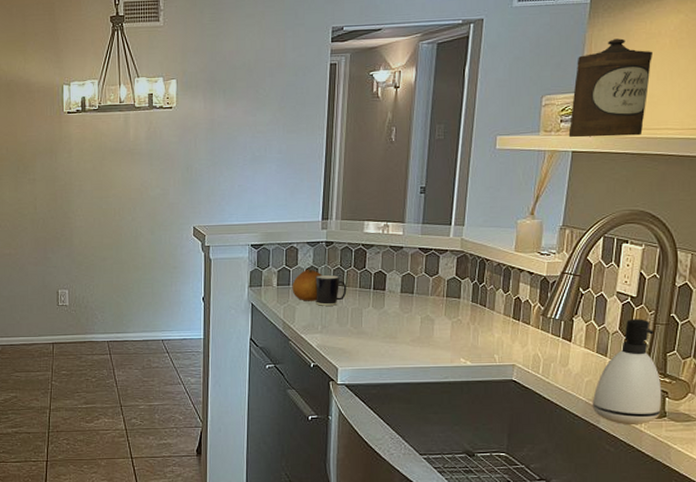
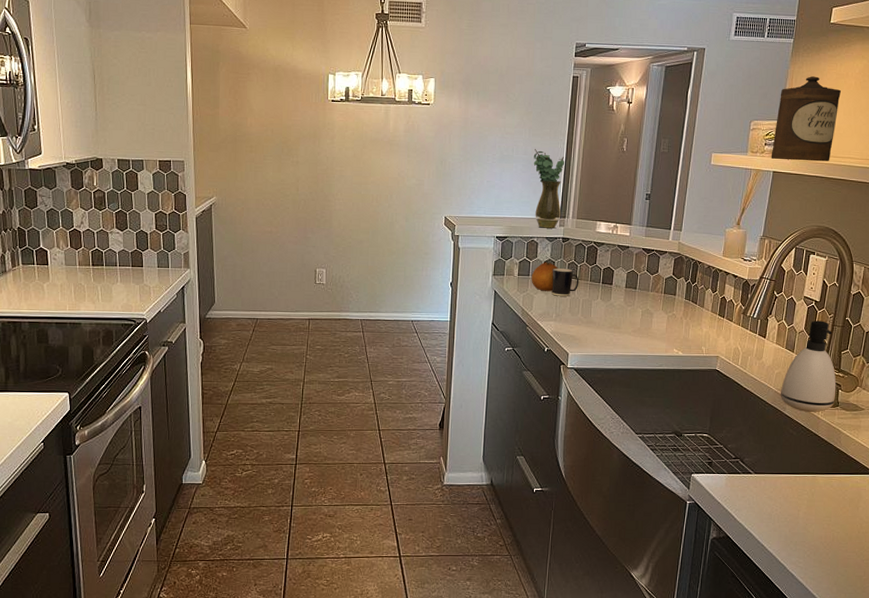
vase: none [289,146,325,232] -> present [533,148,565,229]

